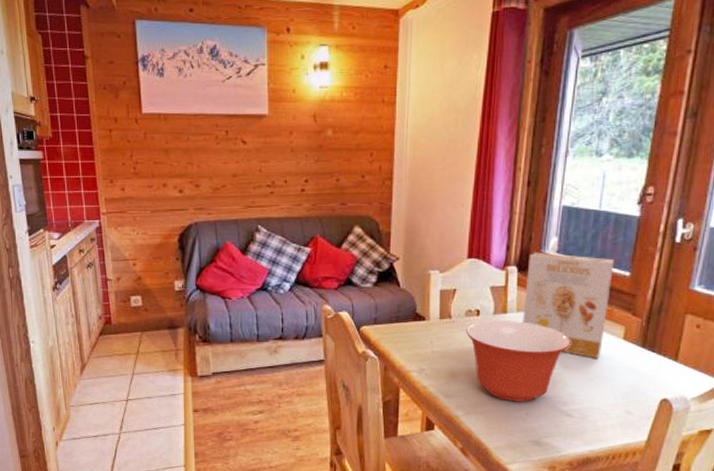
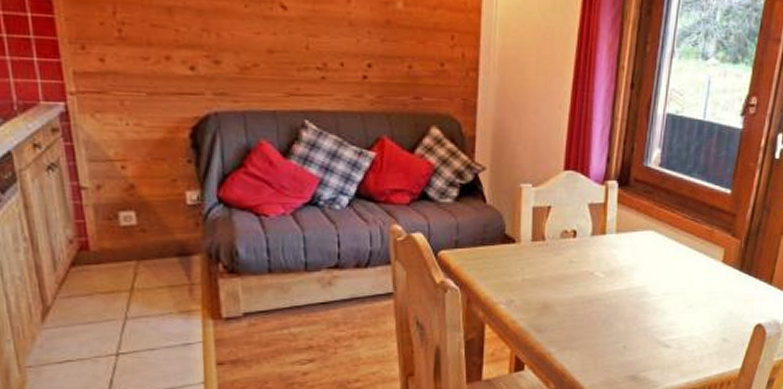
mixing bowl: present [465,321,571,402] -> none [560,243,671,334]
cereal box: present [523,252,614,358] -> none [622,165,716,283]

